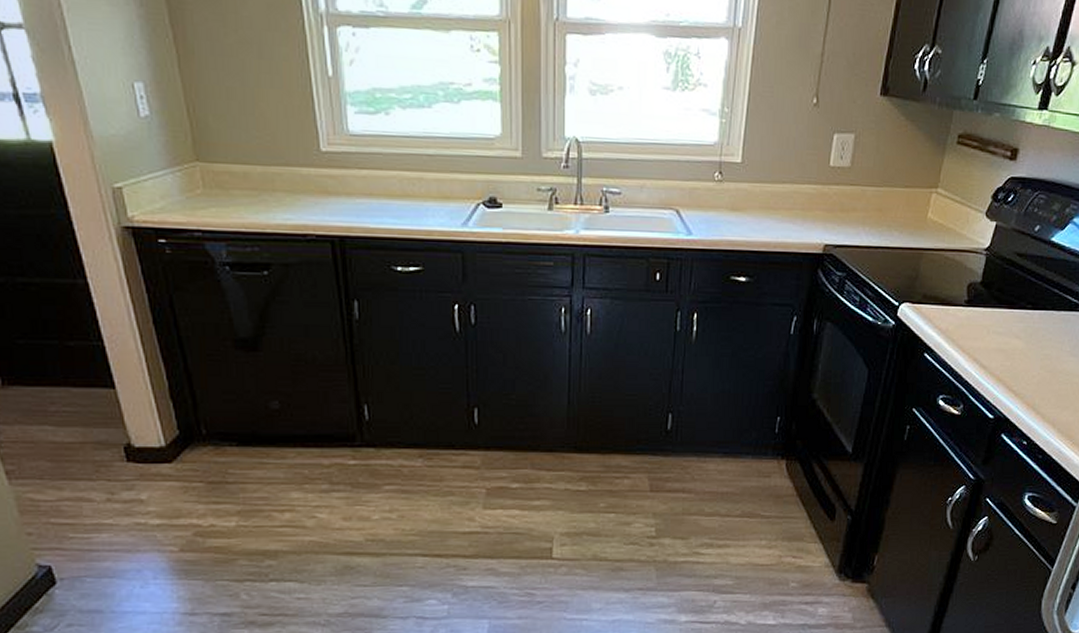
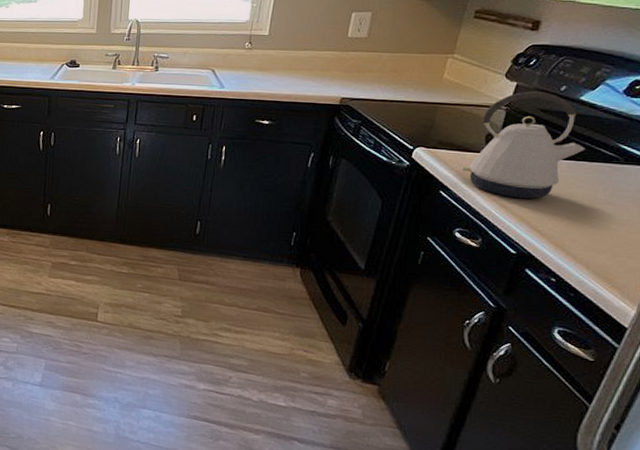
kettle: none [945,232,1055,357] -> present [461,91,585,199]

